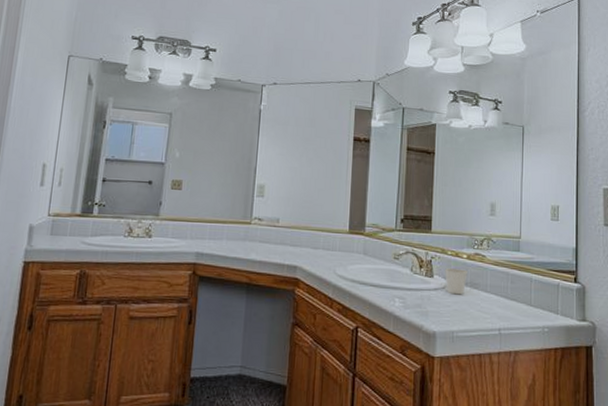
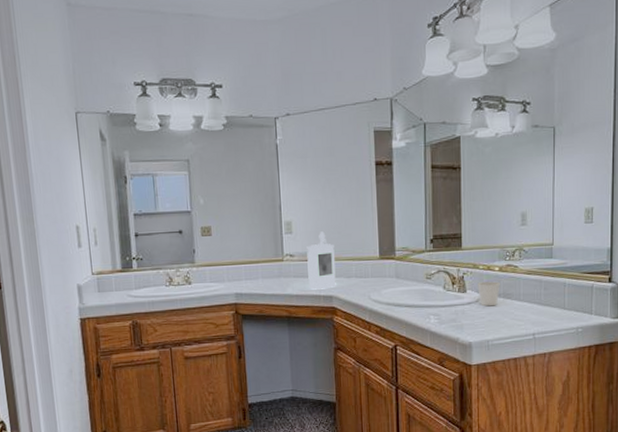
tissue box: none [273,198,305,258] -> present [306,231,336,290]

